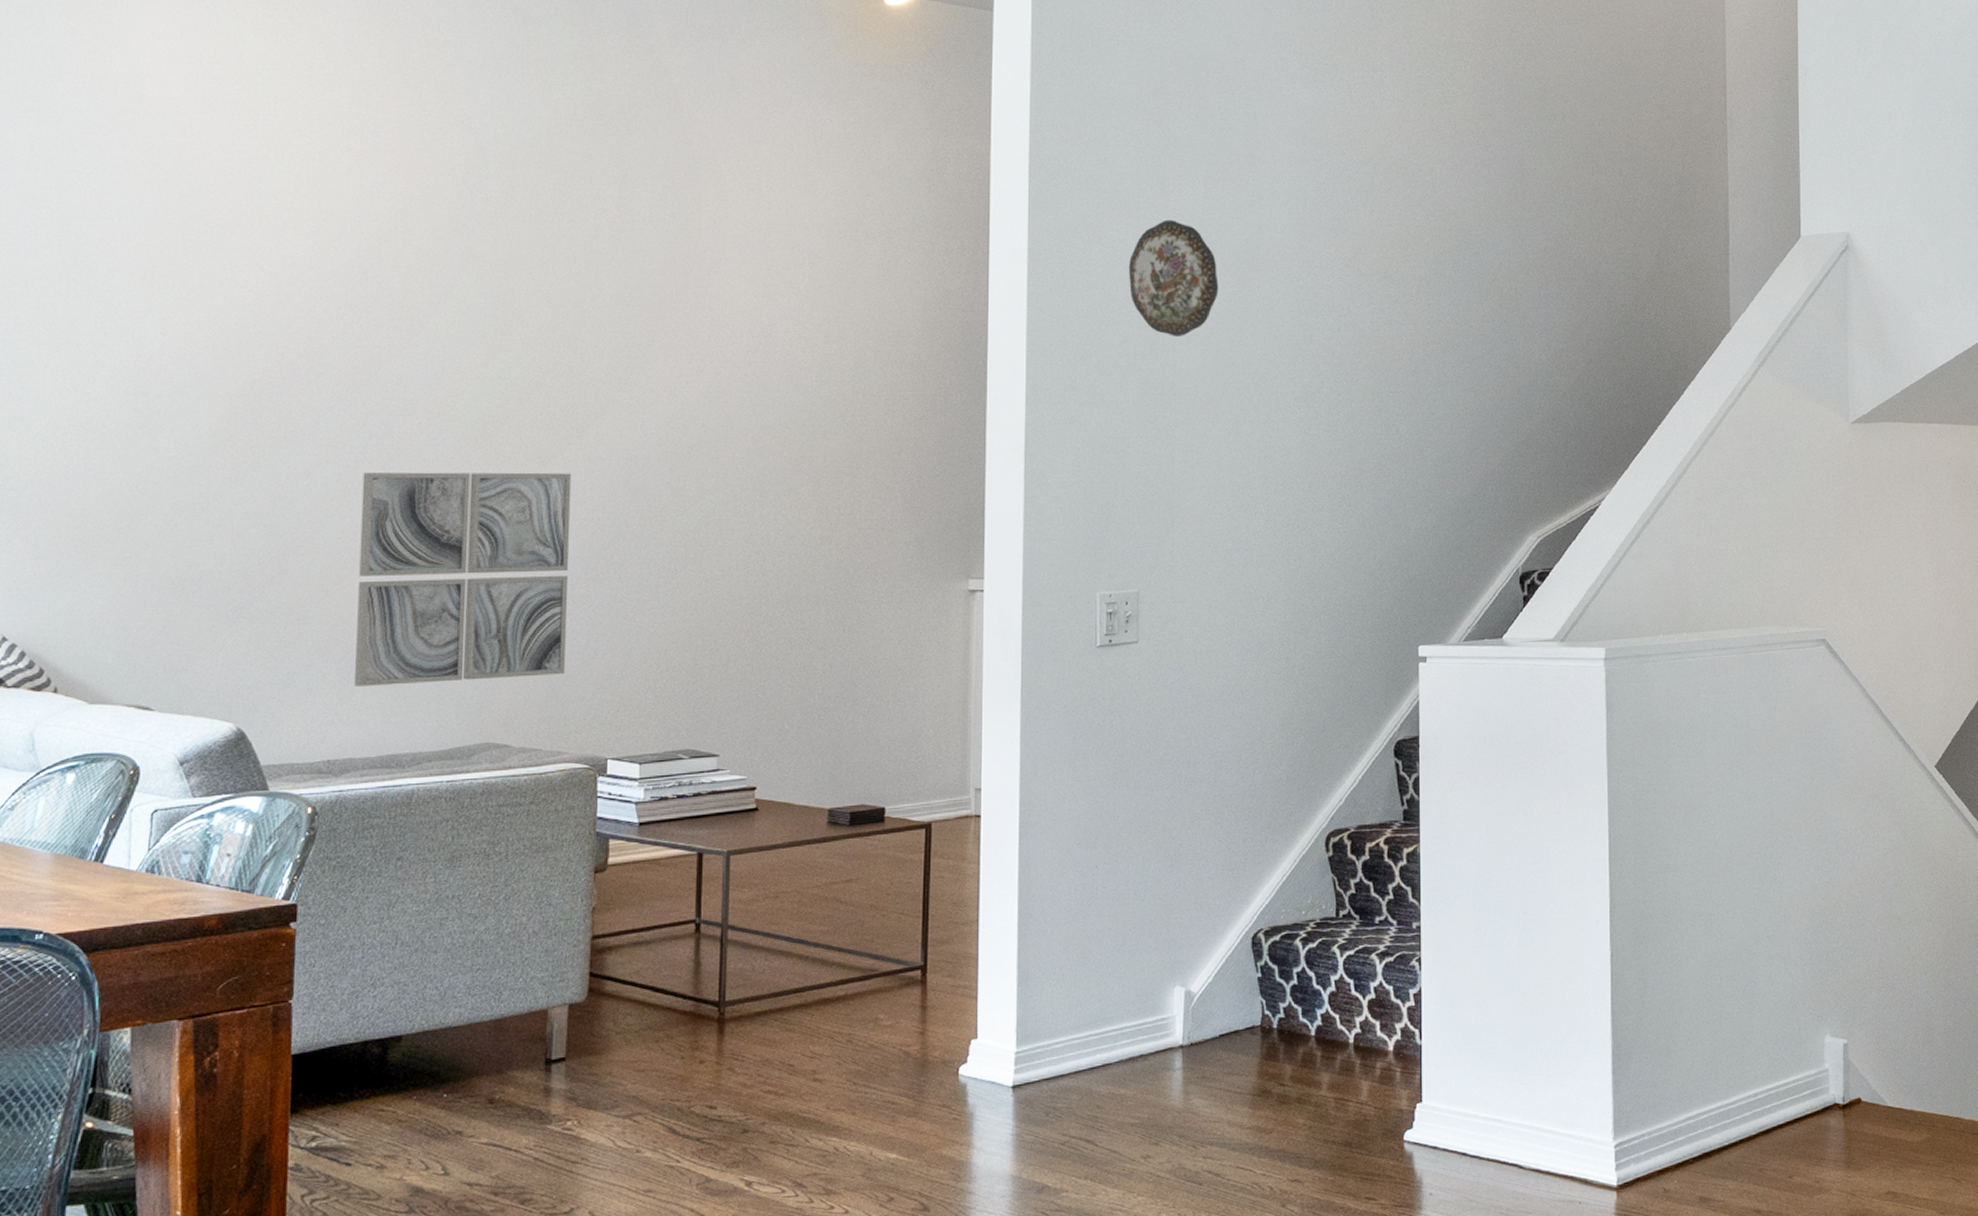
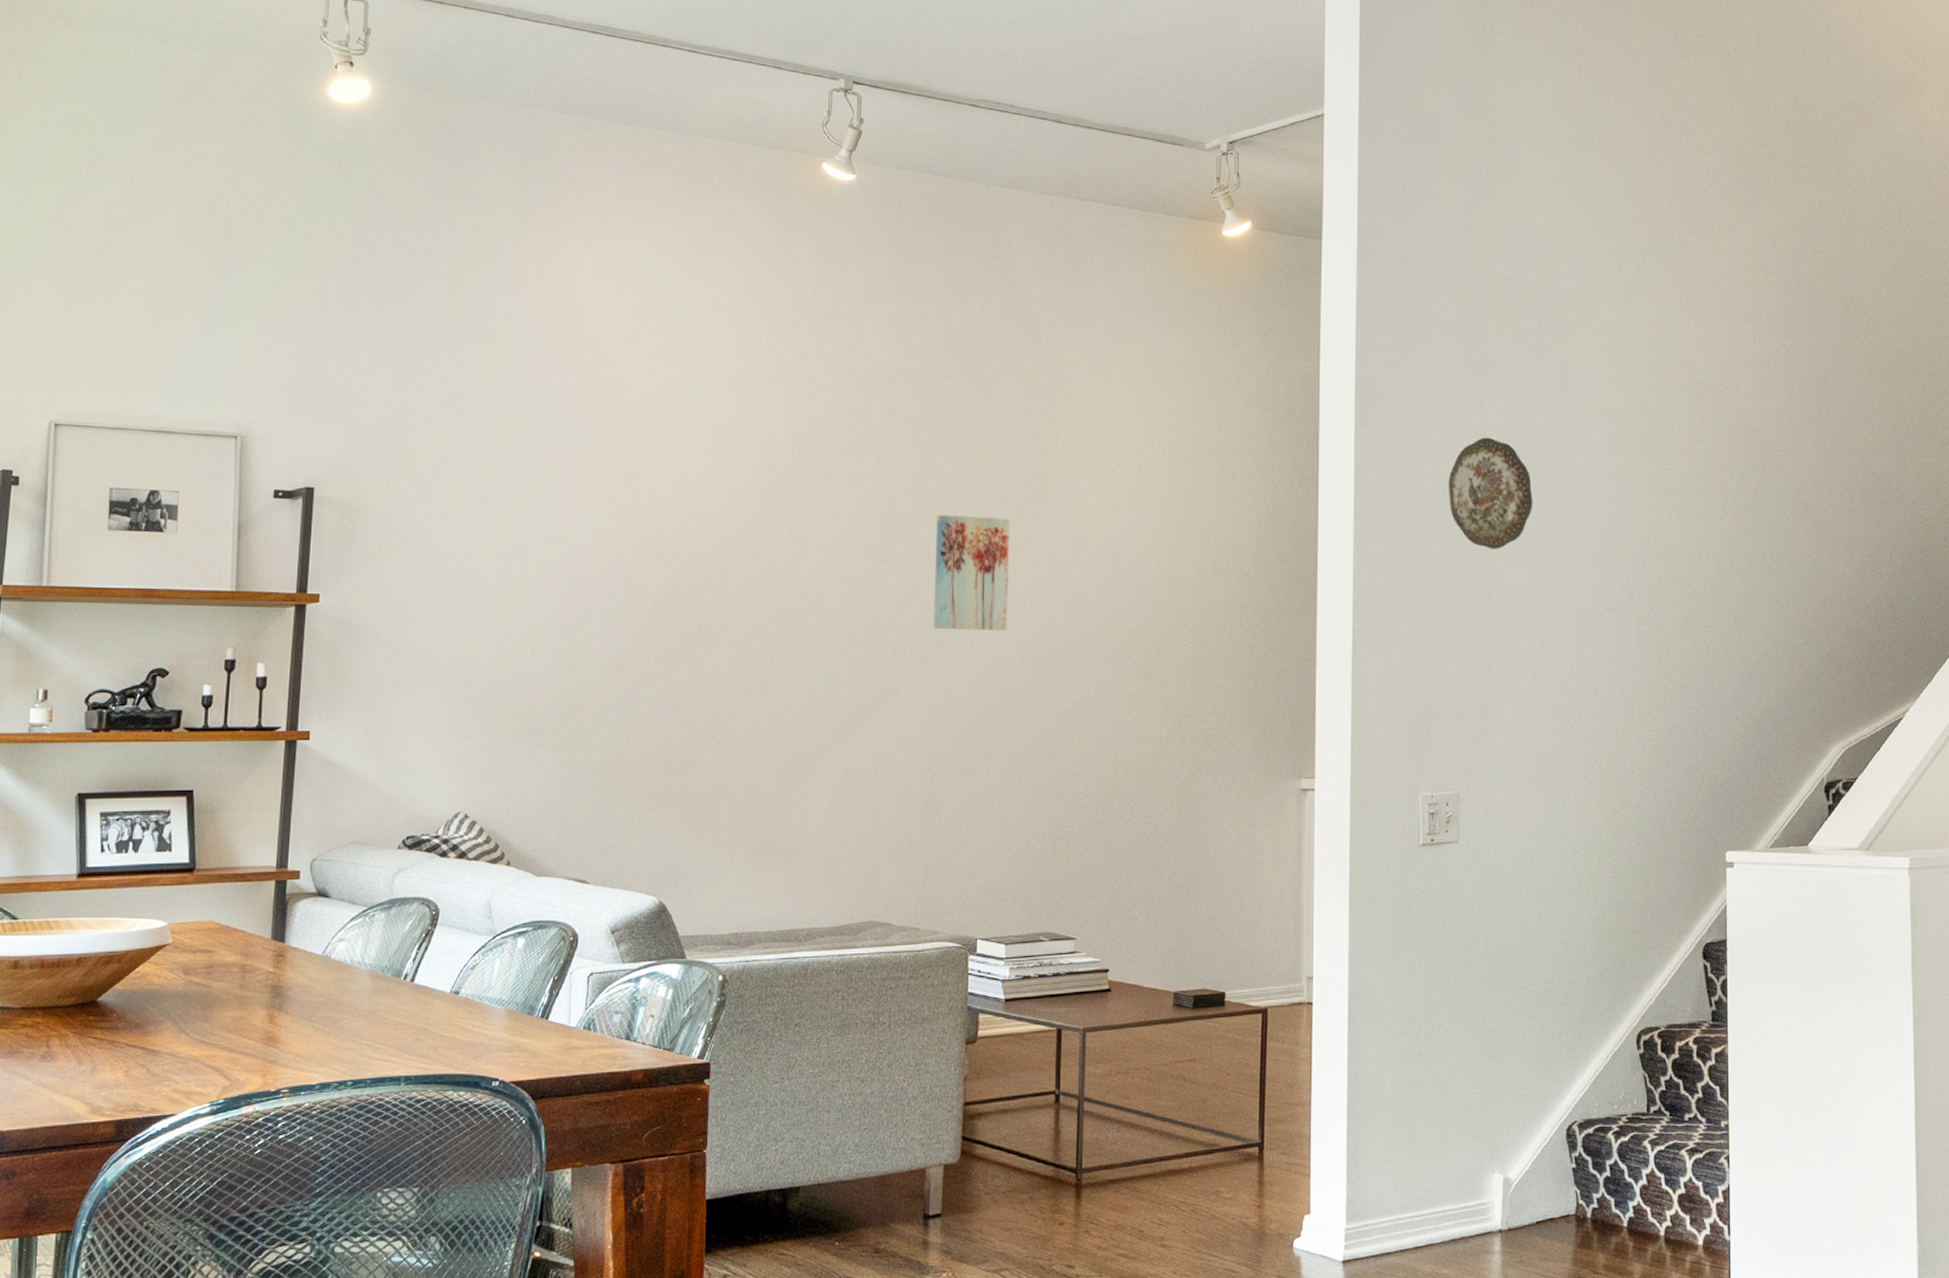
wall art: present [355,472,572,686] -> none [759,671,945,866]
wall art: none [559,300,646,426] -> present [934,514,1010,631]

